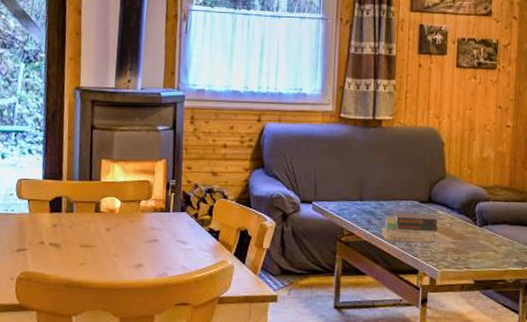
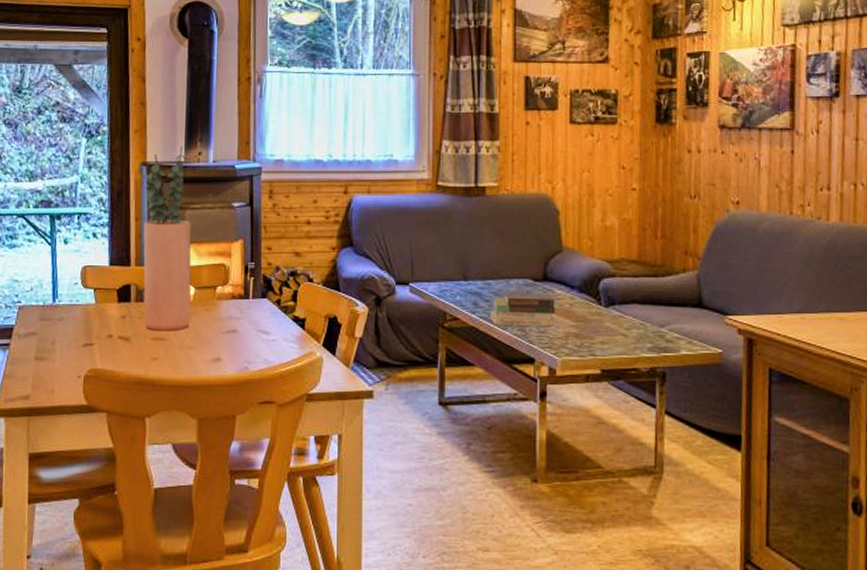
vase: none [73,73,119,240] -> present [143,146,192,331]

